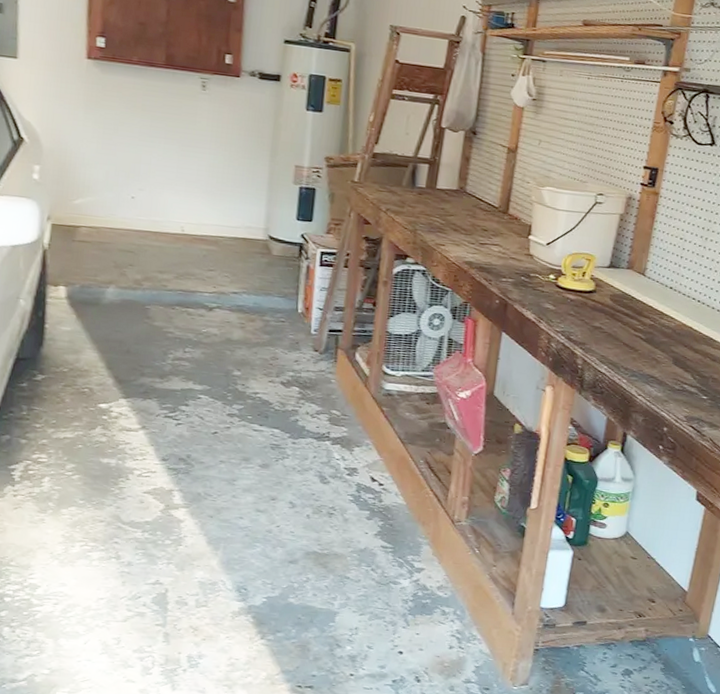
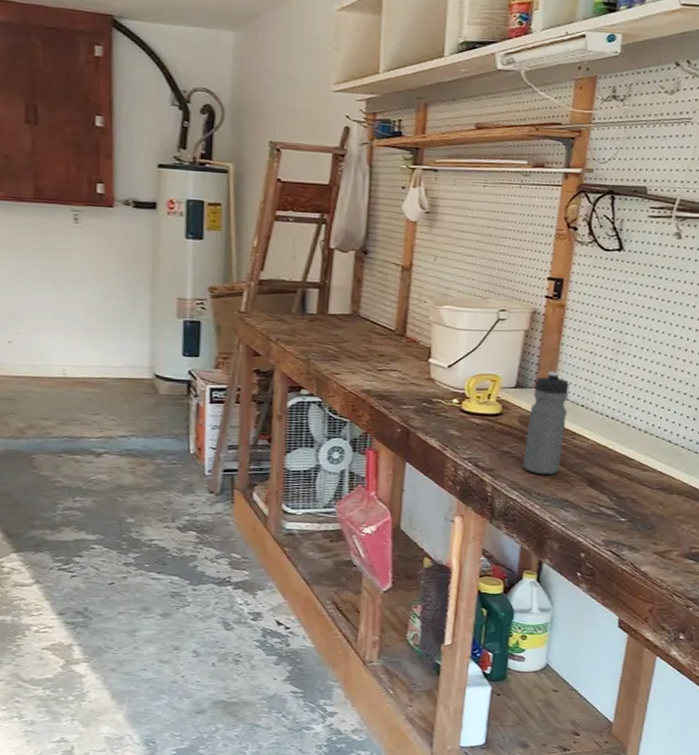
water bottle: none [612,254,660,351] -> present [523,371,569,474]

